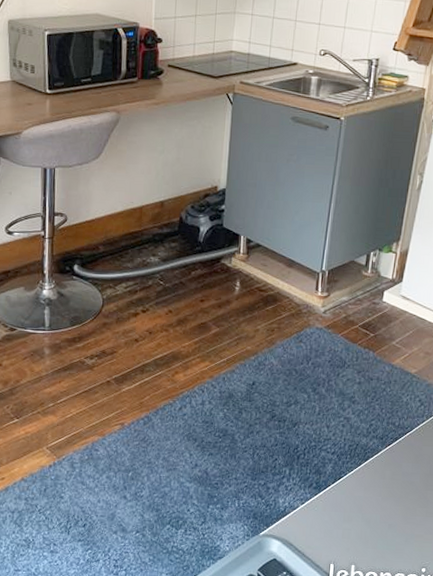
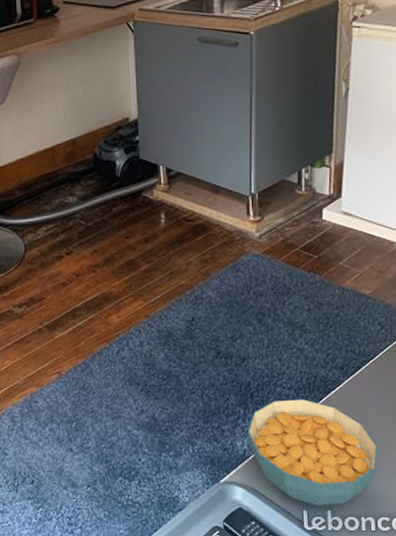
cereal bowl: none [289,463,403,561] -> present [247,398,378,506]

